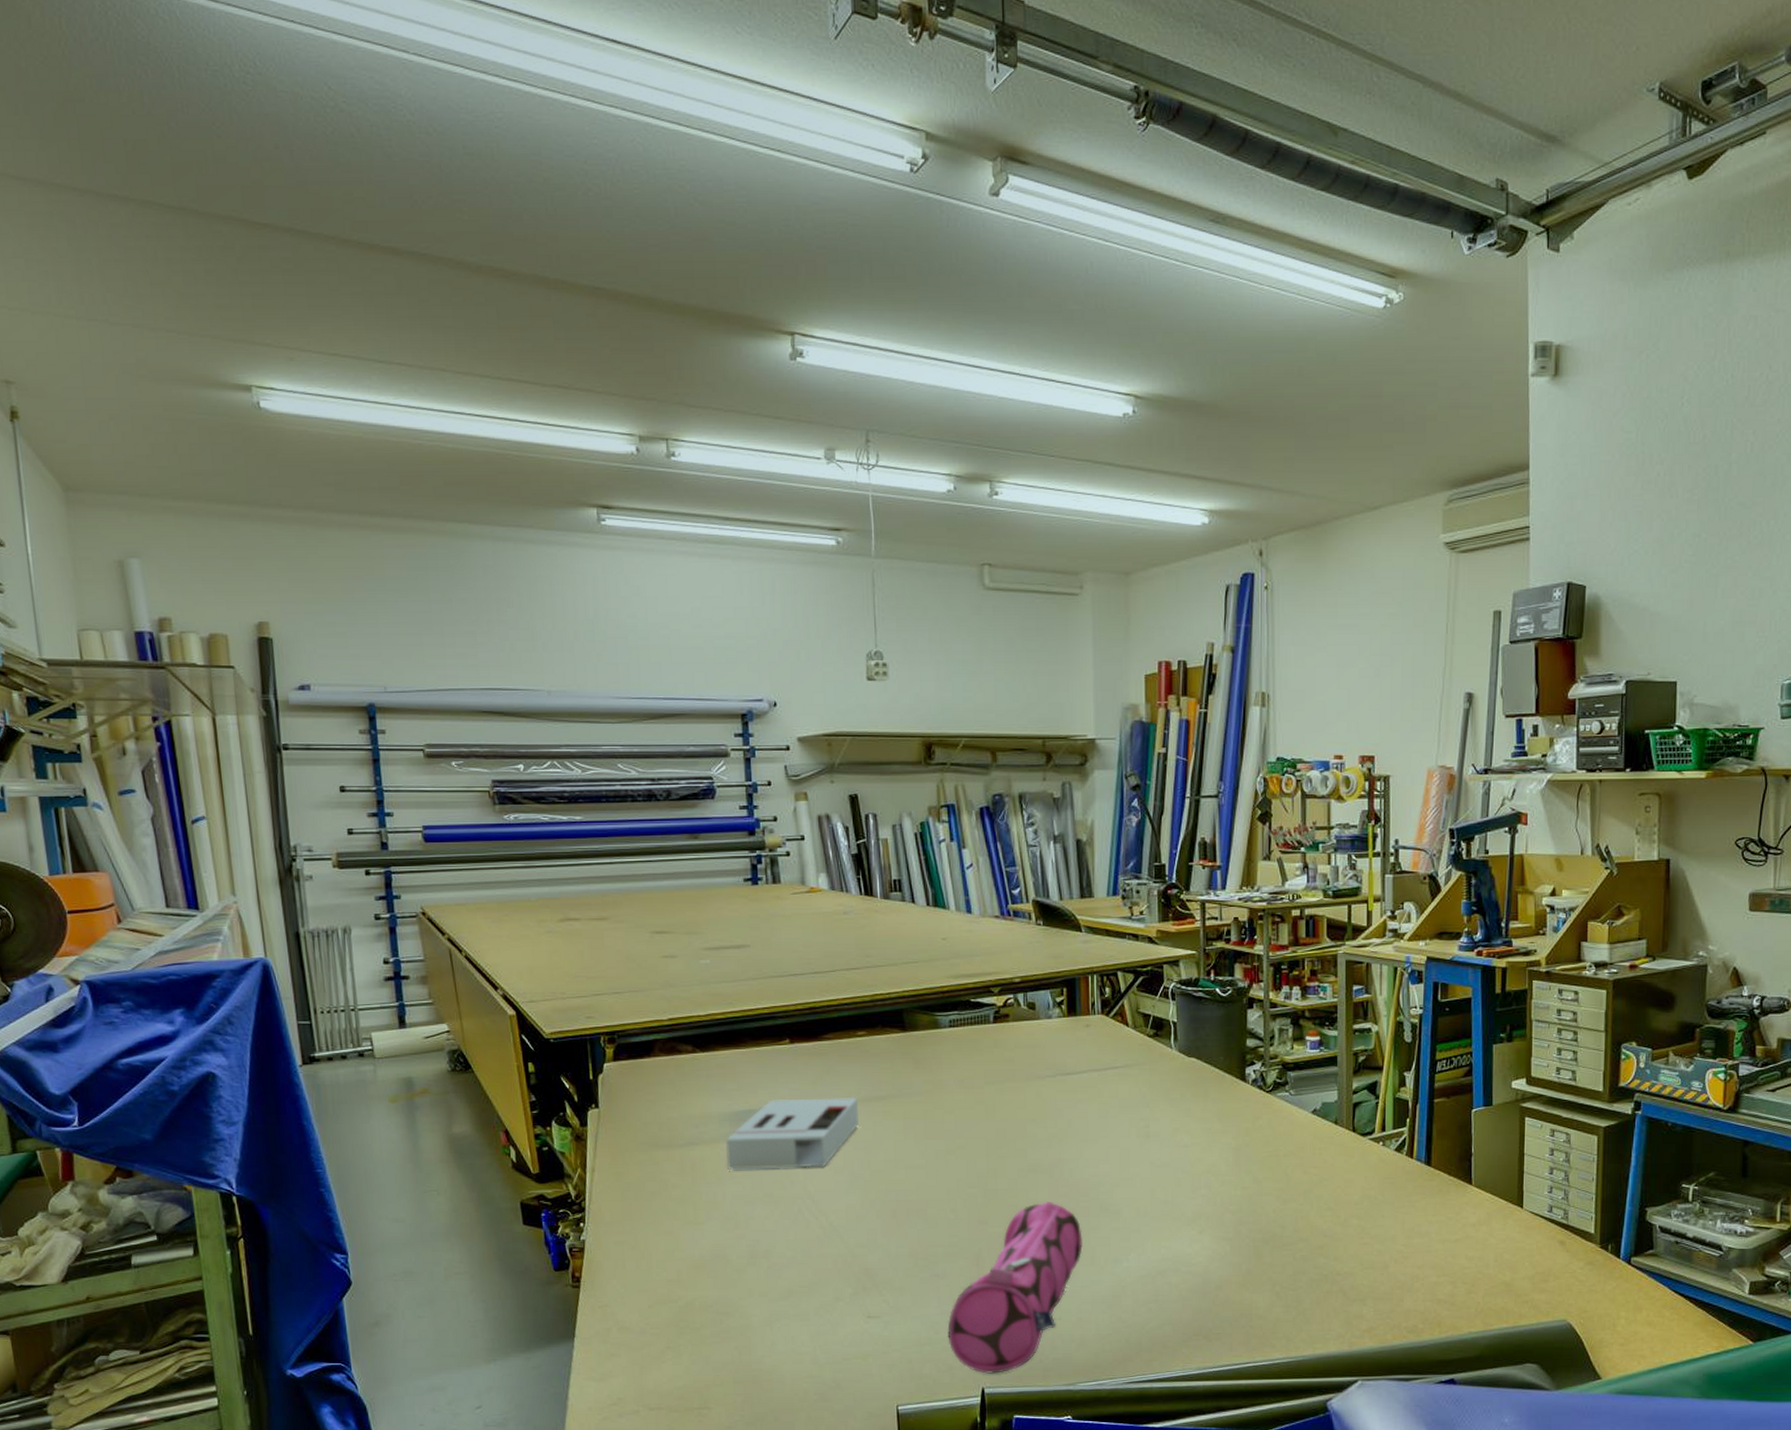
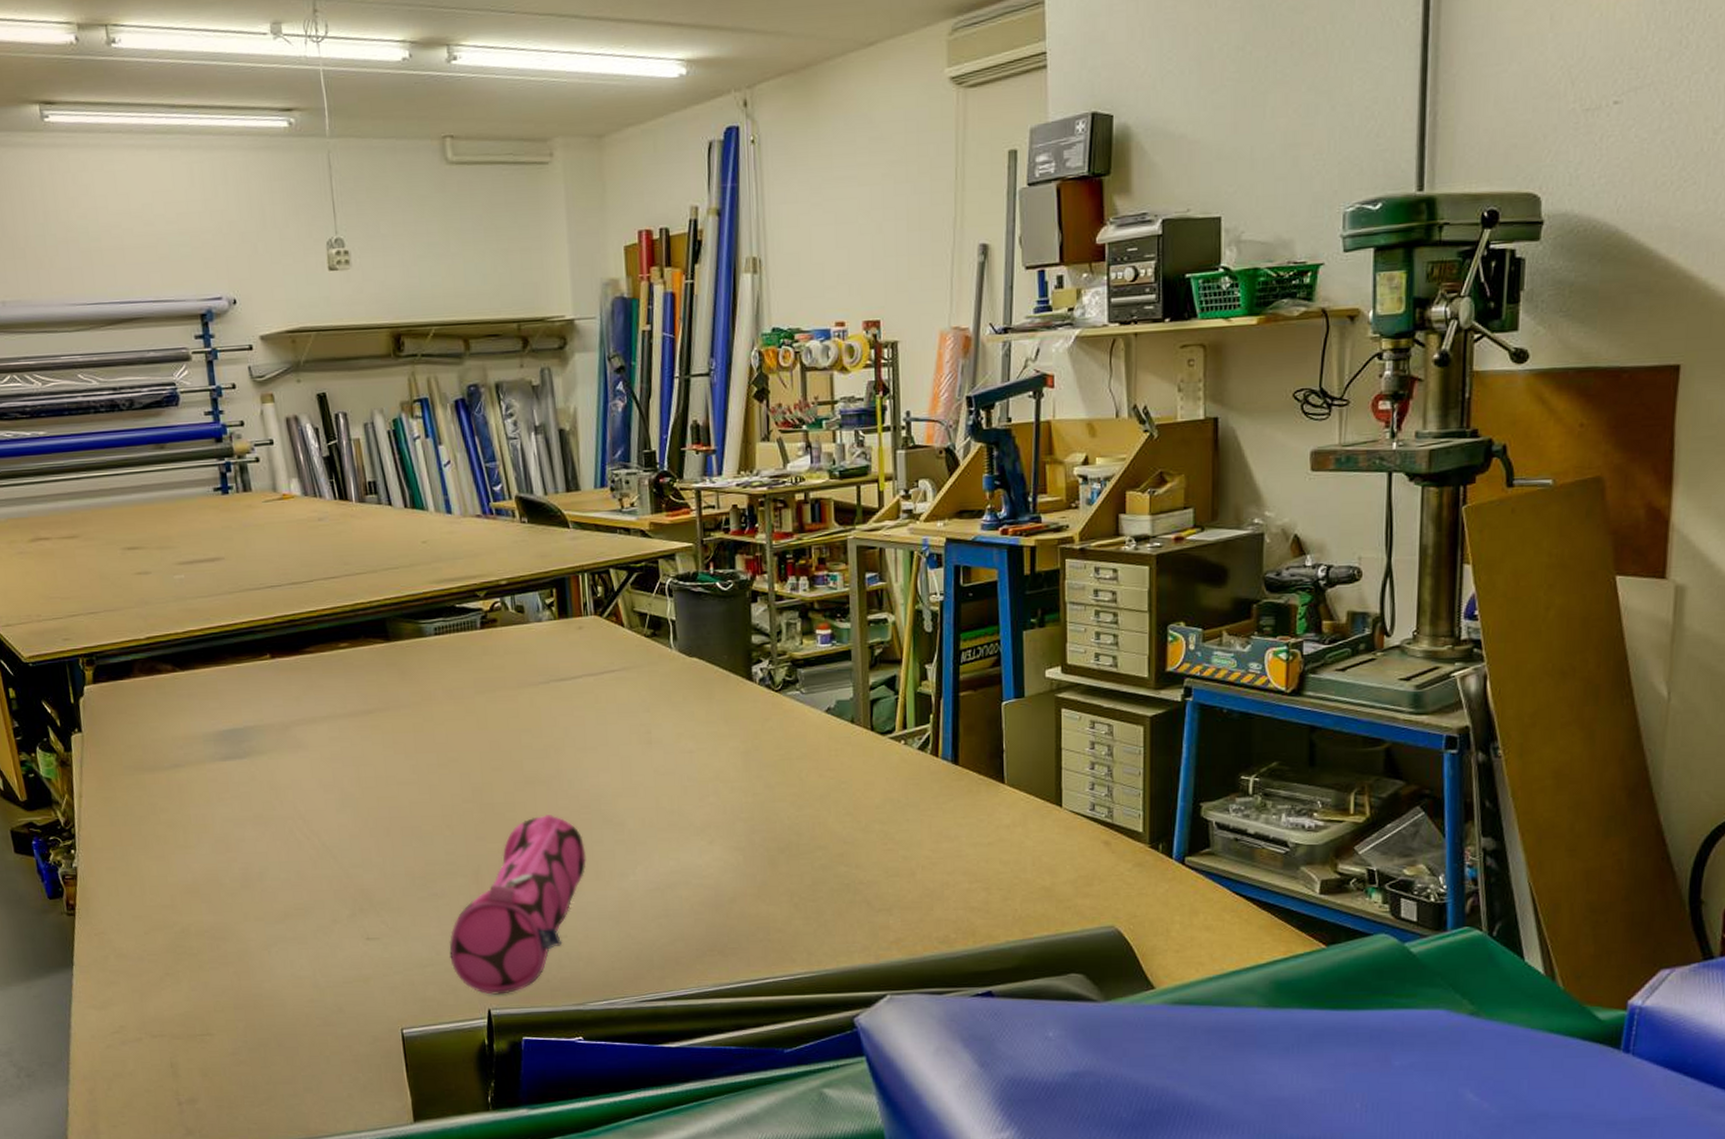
tool organizer: present [726,1097,859,1170] -> none [212,711,346,791]

